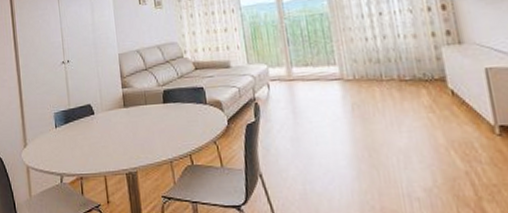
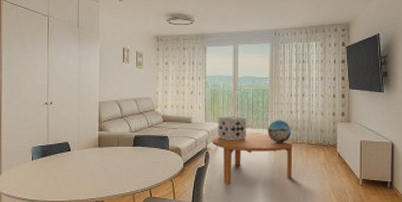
coffee table: none [260,72,382,145] -> present [212,134,293,185]
decorative cube: none [264,52,307,86] -> present [218,116,247,141]
decorative globe: none [334,51,372,84] -> present [267,120,292,144]

